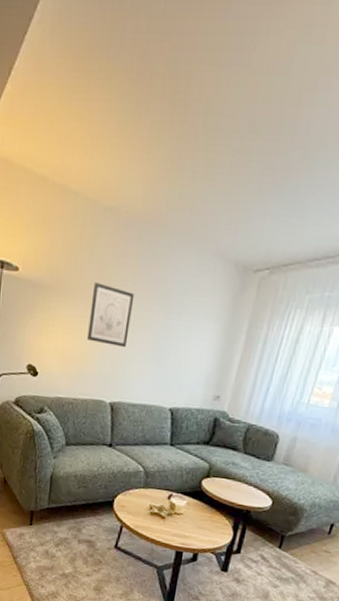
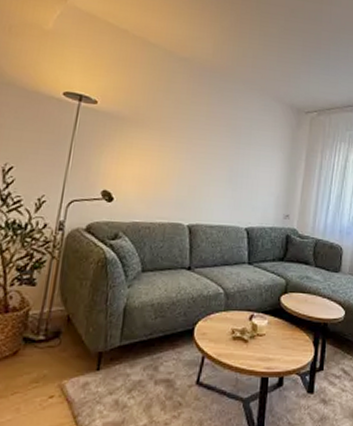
wall art: present [87,282,135,348] -> none [165,116,209,174]

